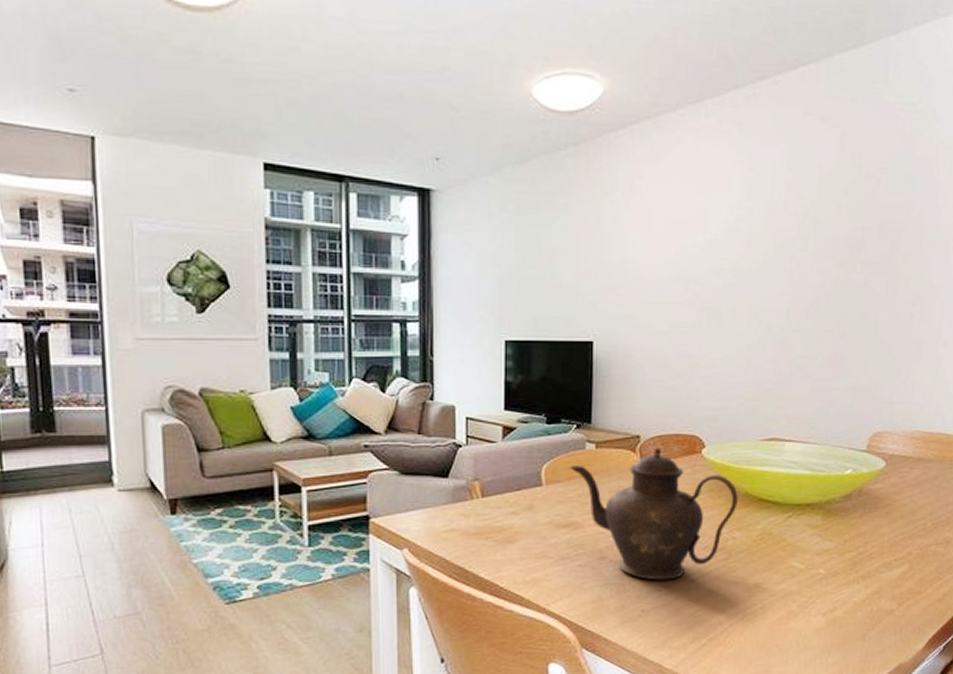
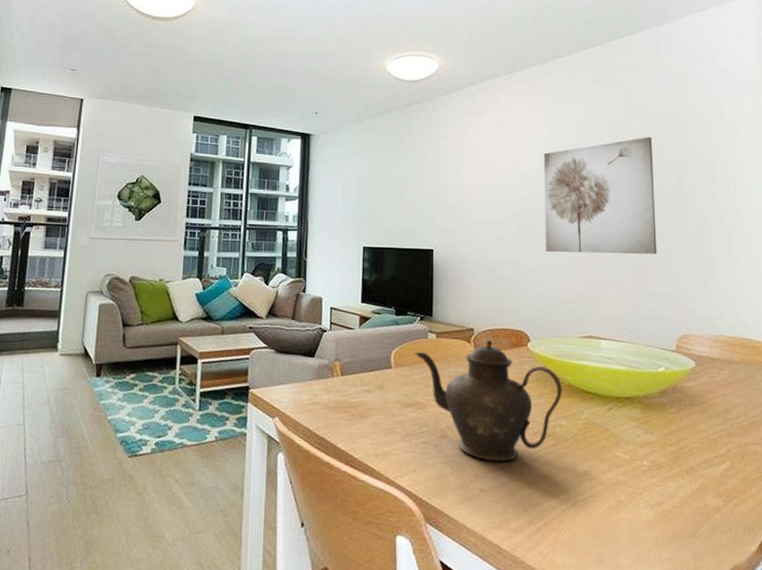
wall art: none [729,190,867,341] -> present [544,136,658,254]

